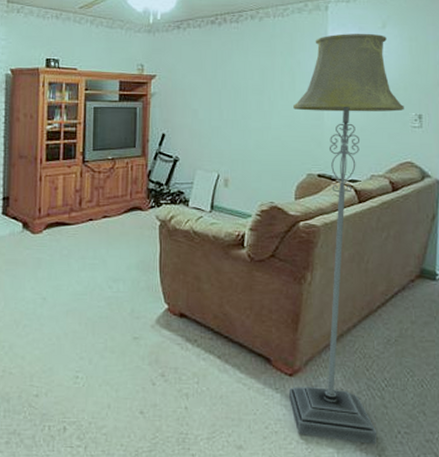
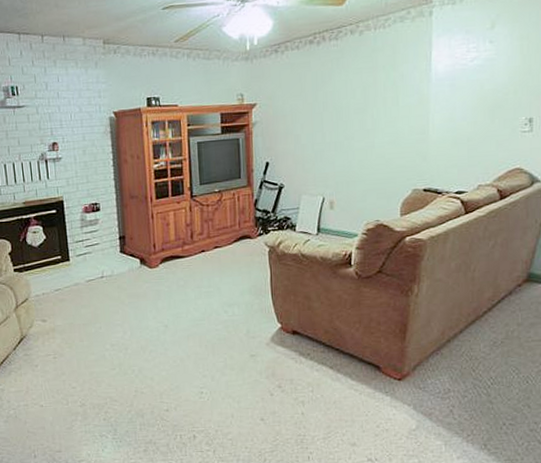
floor lamp: present [288,34,404,444] -> none [397,36,514,436]

